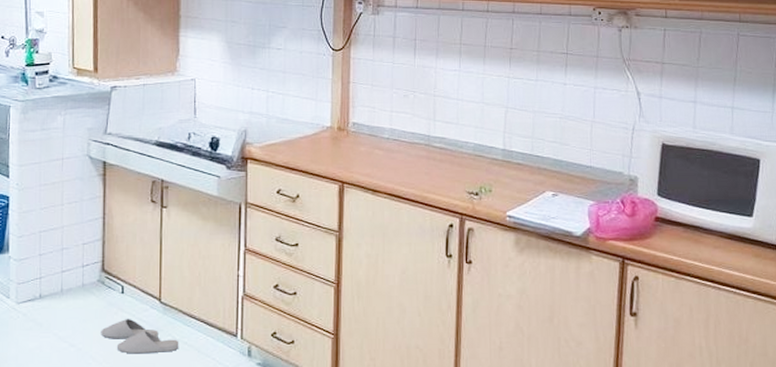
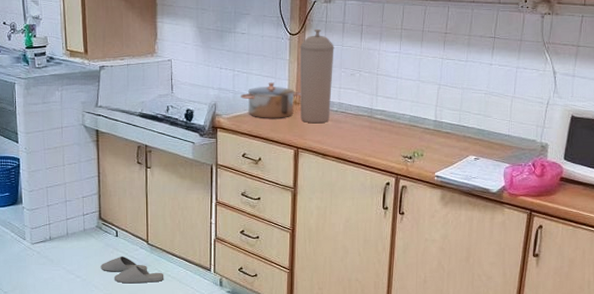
cooking pot: none [276,105,347,147] -> present [241,82,301,118]
canister: none [344,44,384,153] -> present [299,29,334,124]

